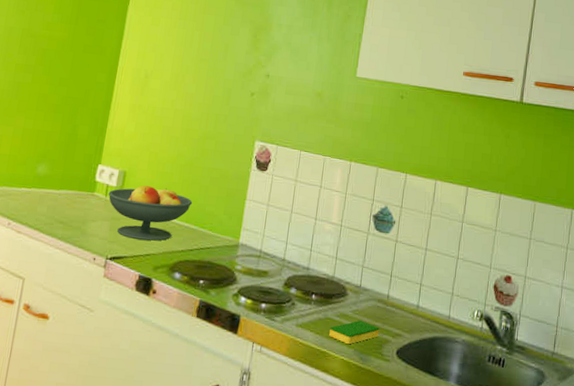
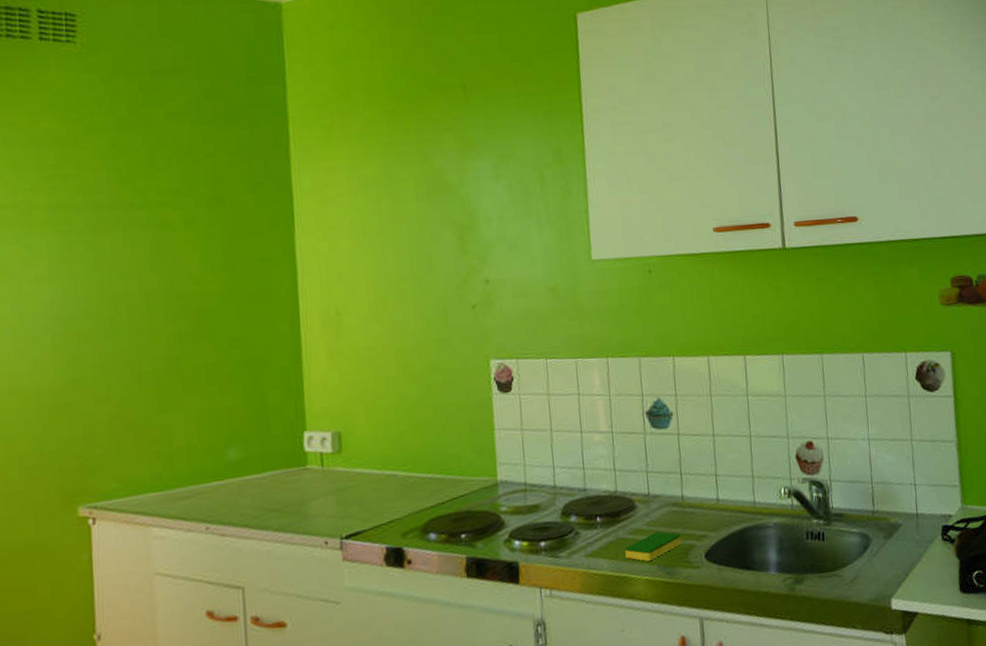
fruit bowl: present [108,185,193,241] -> none [324,439,431,508]

